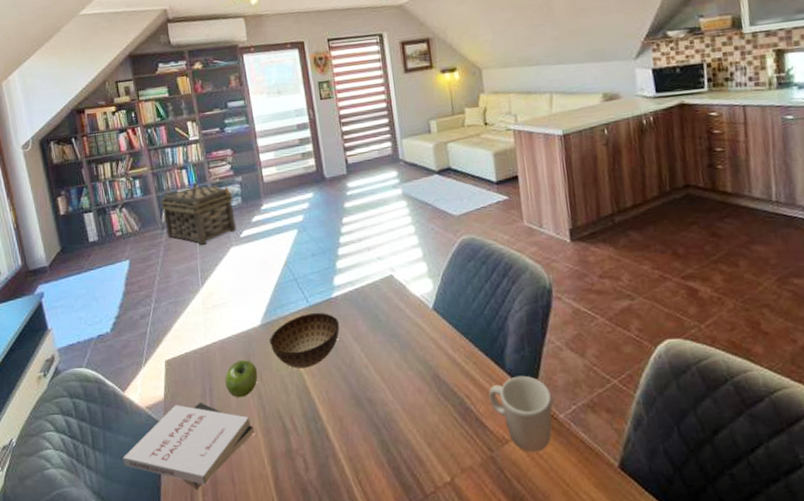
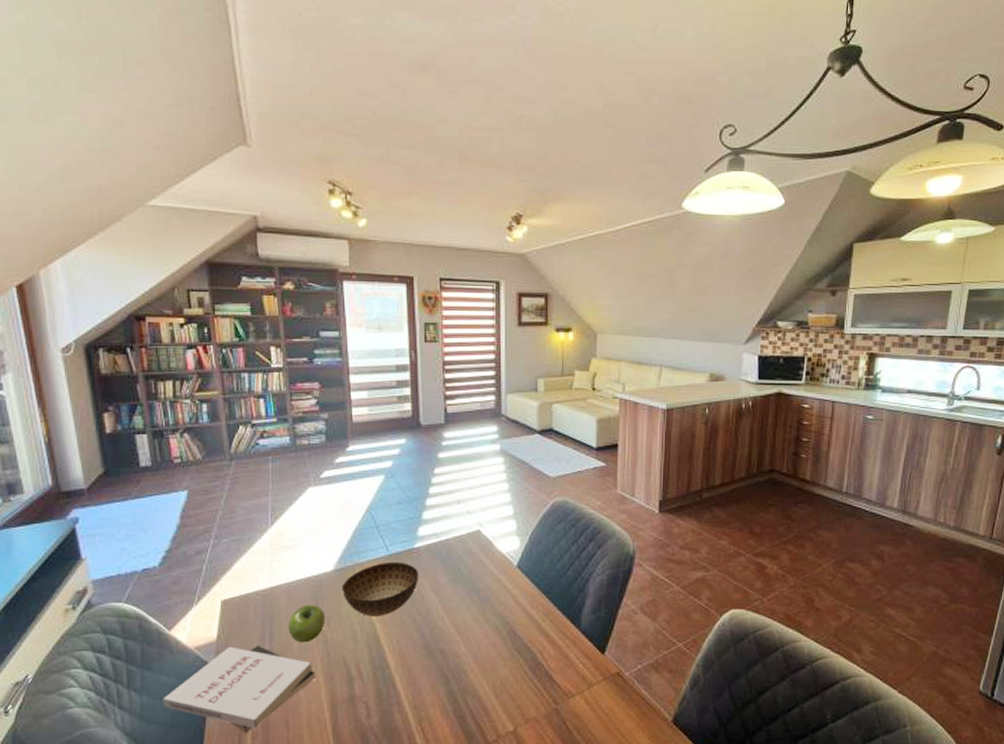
basket: present [160,181,236,245] -> none [231,413,316,482]
mug: present [488,375,553,453] -> none [561,635,621,707]

